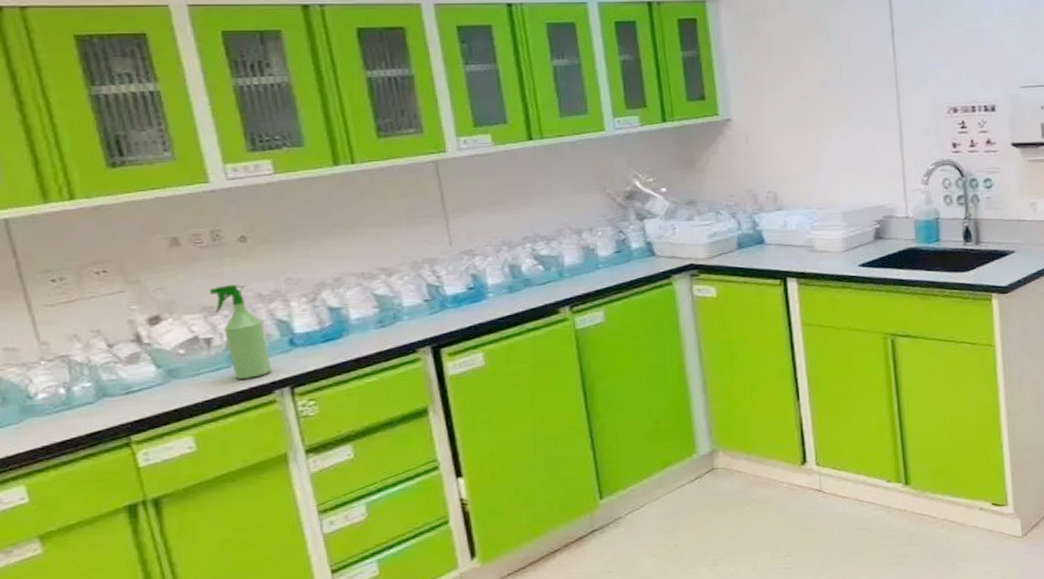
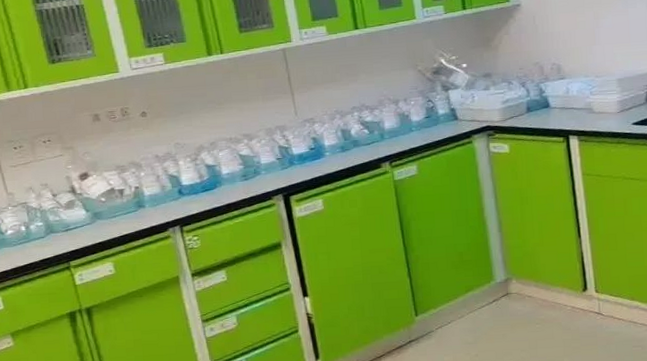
spray bottle: present [209,285,272,379] -> none [121,149,166,220]

